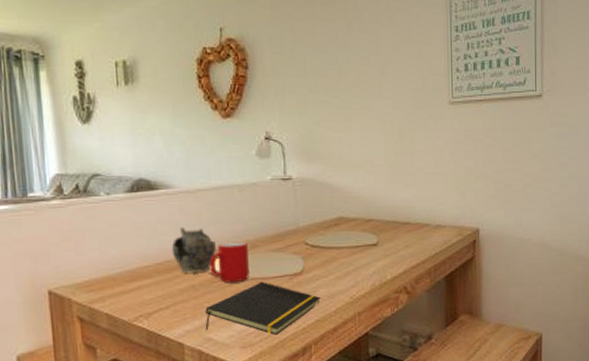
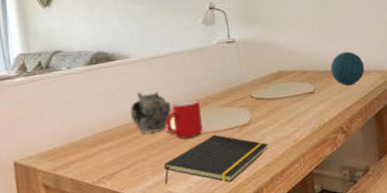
decorative orb: none [399,201,439,241] -> present [330,51,365,86]

